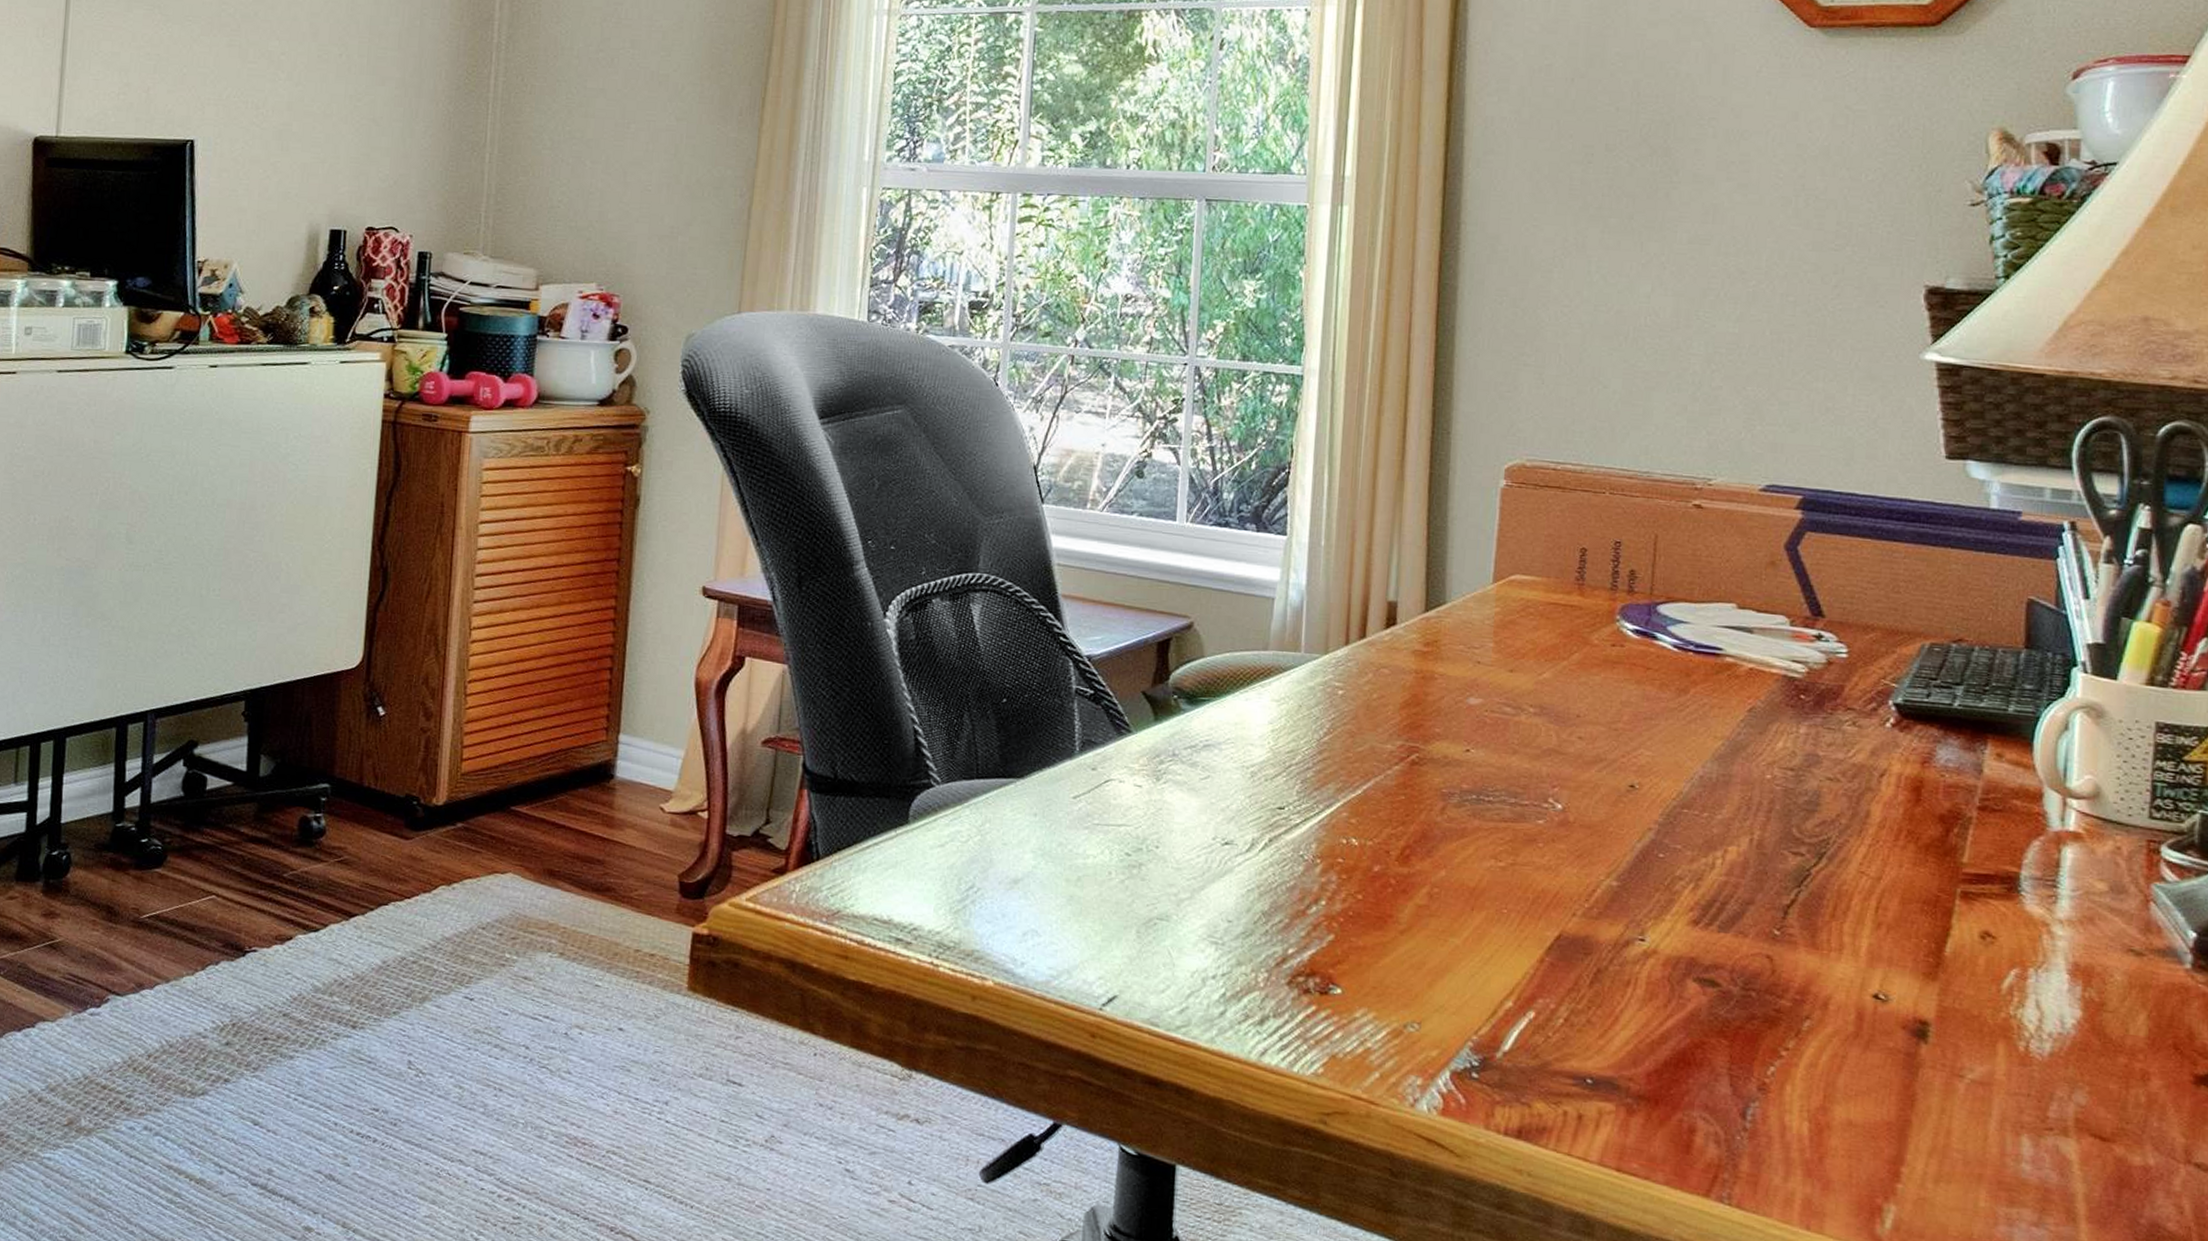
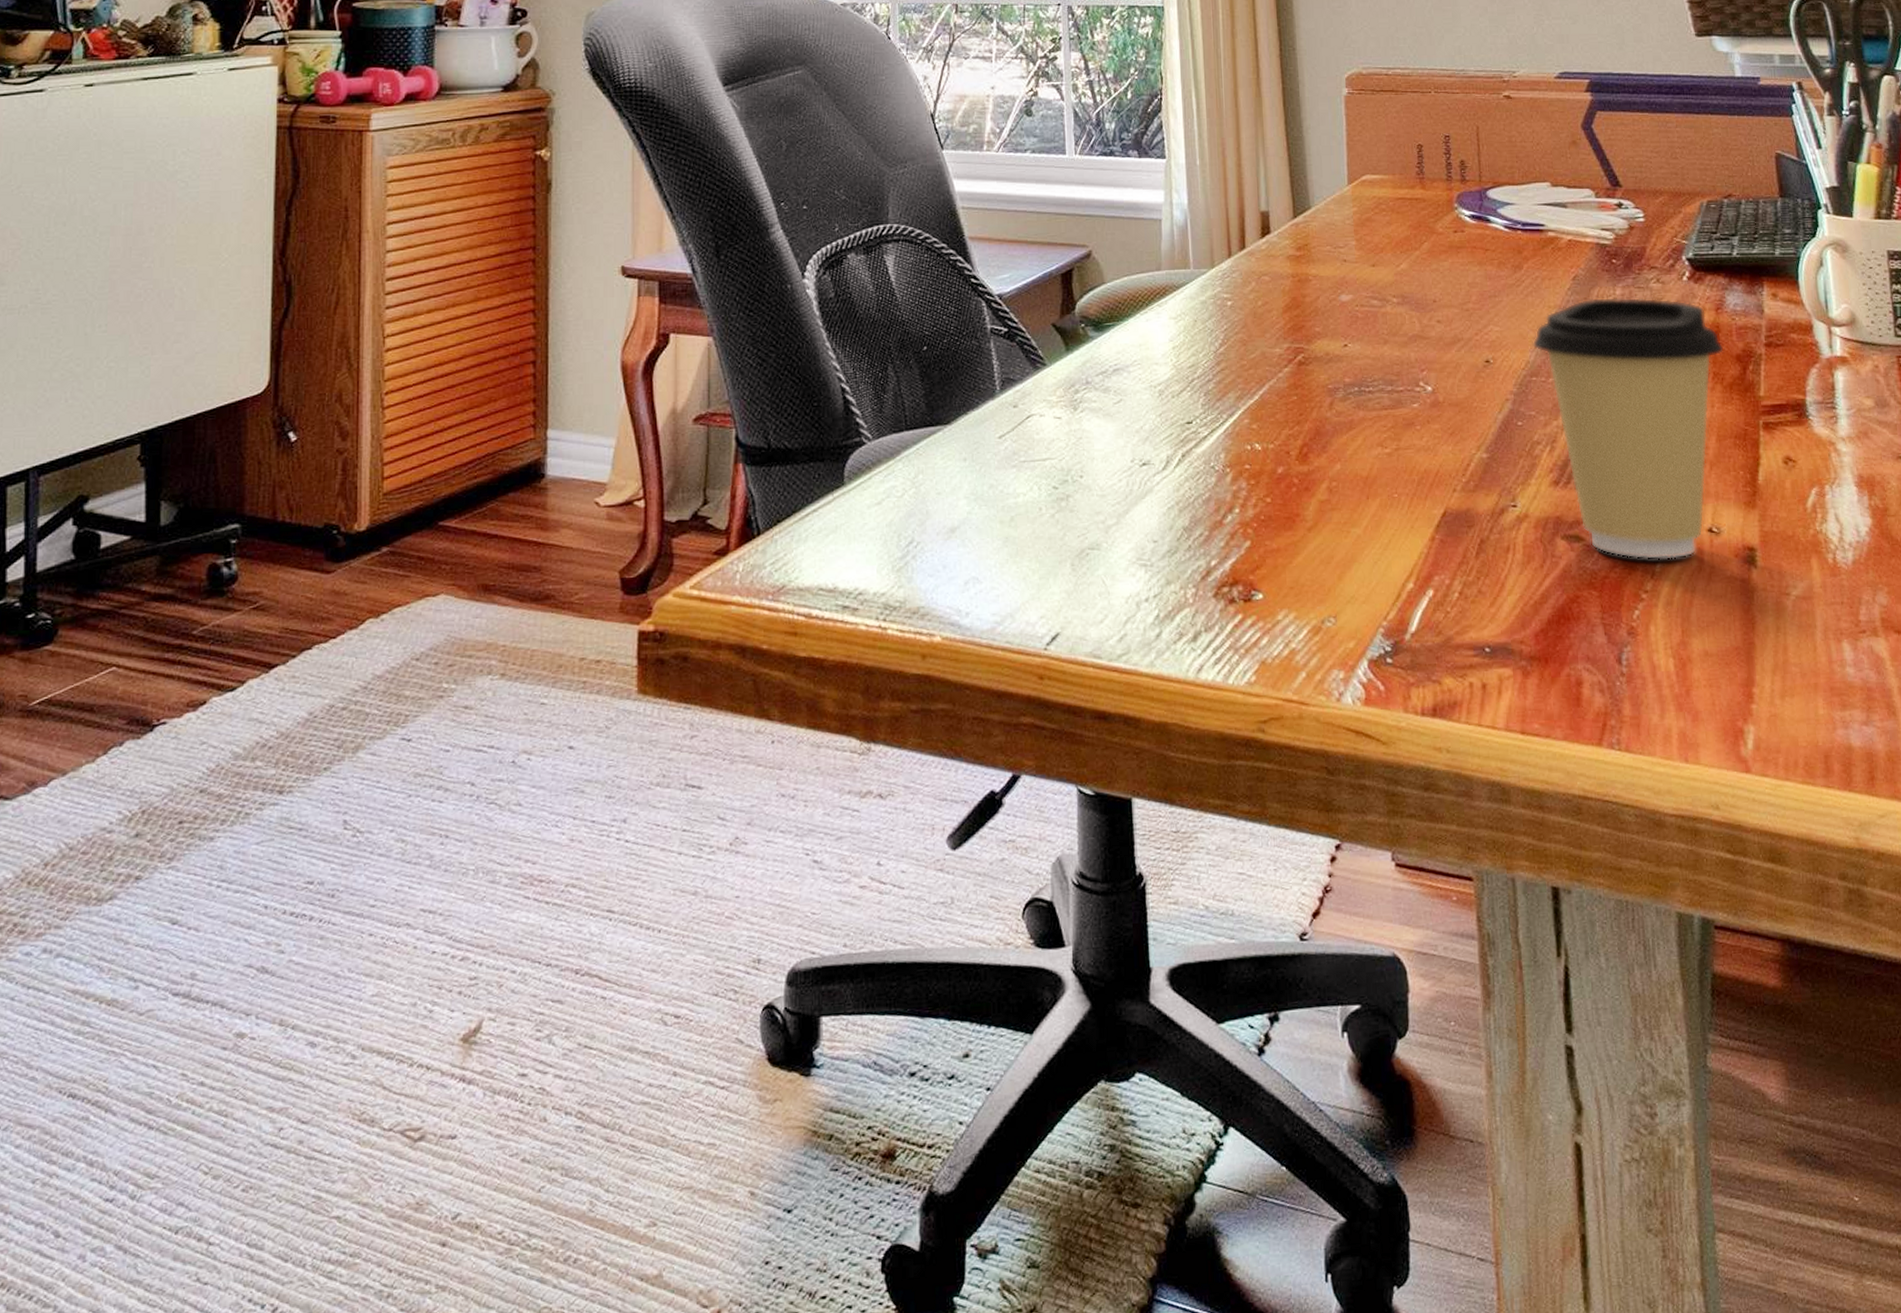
coffee cup: none [1688,733,1925,1021] -> present [1532,297,1724,560]

